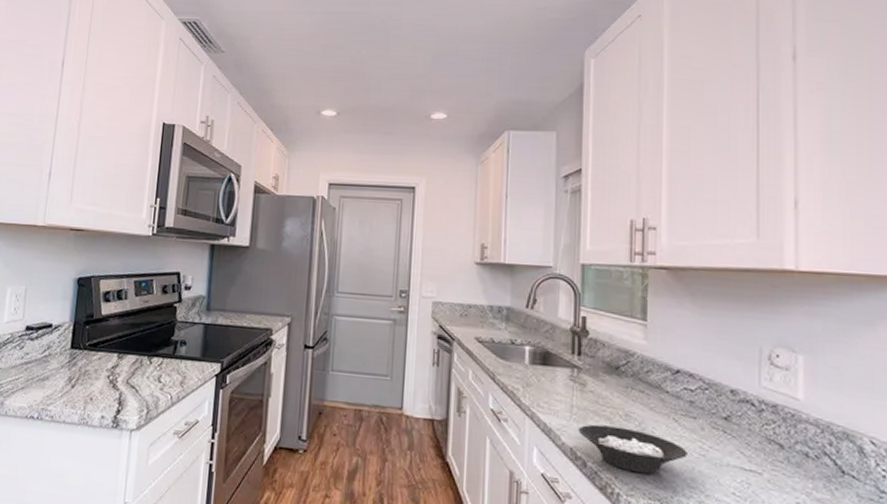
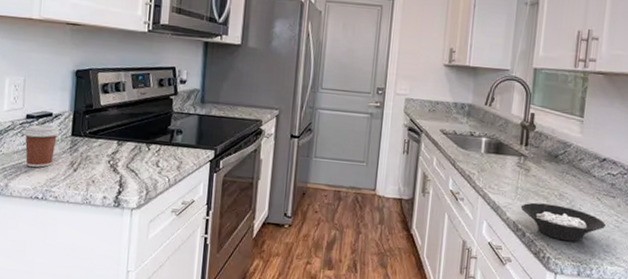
coffee cup: none [21,336,59,384] -> present [23,124,60,168]

